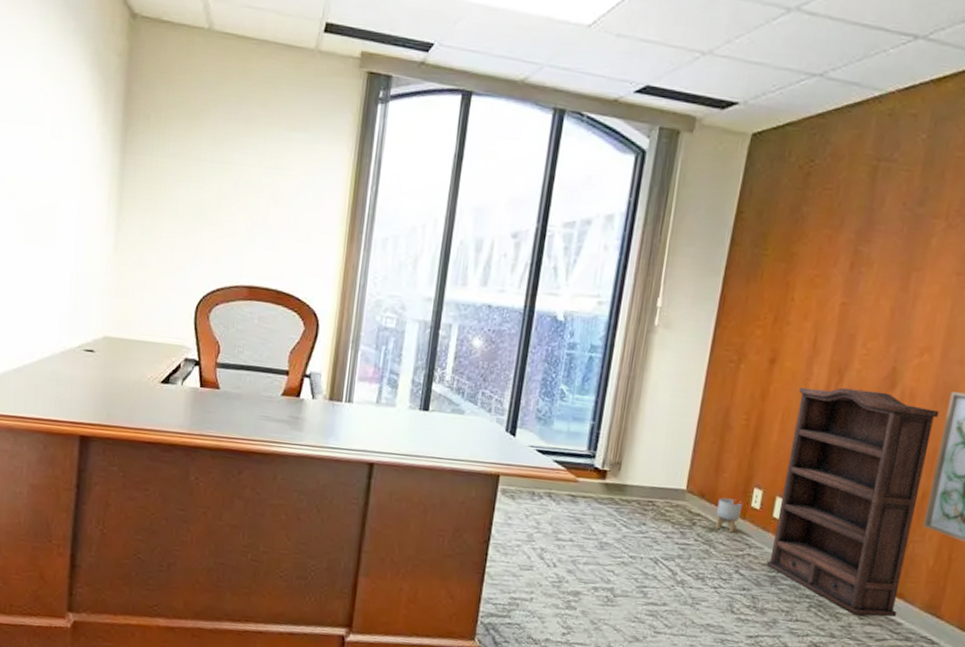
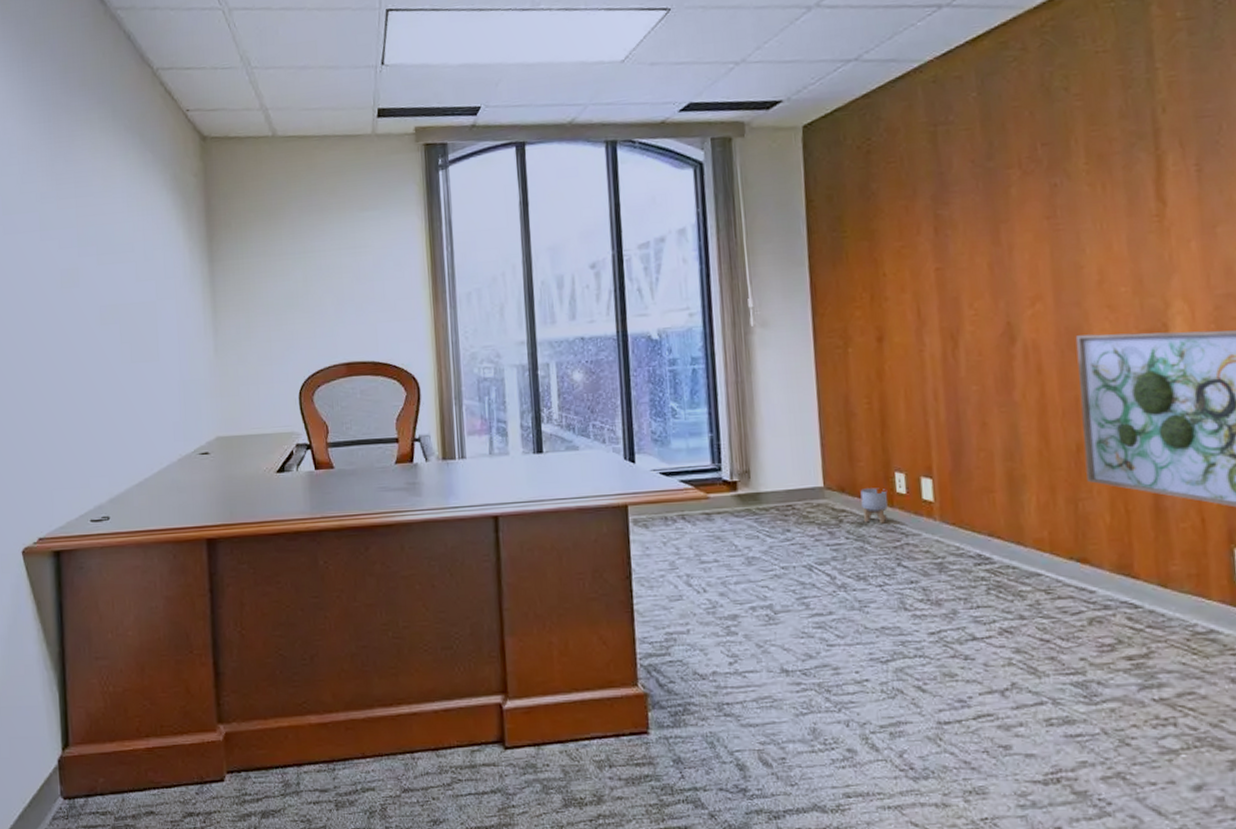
bookshelf: present [766,387,939,617] -> none [915,349,1087,590]

